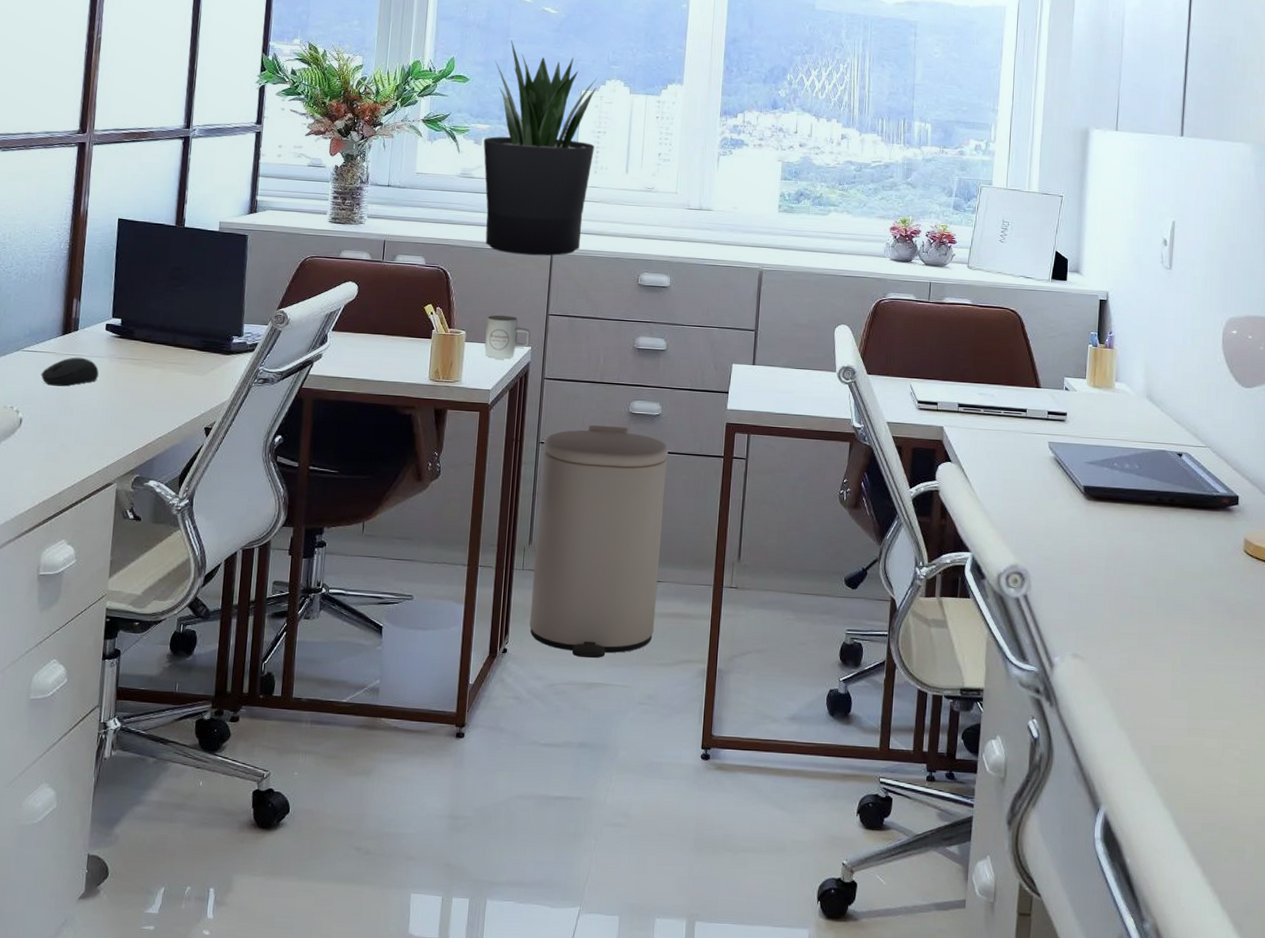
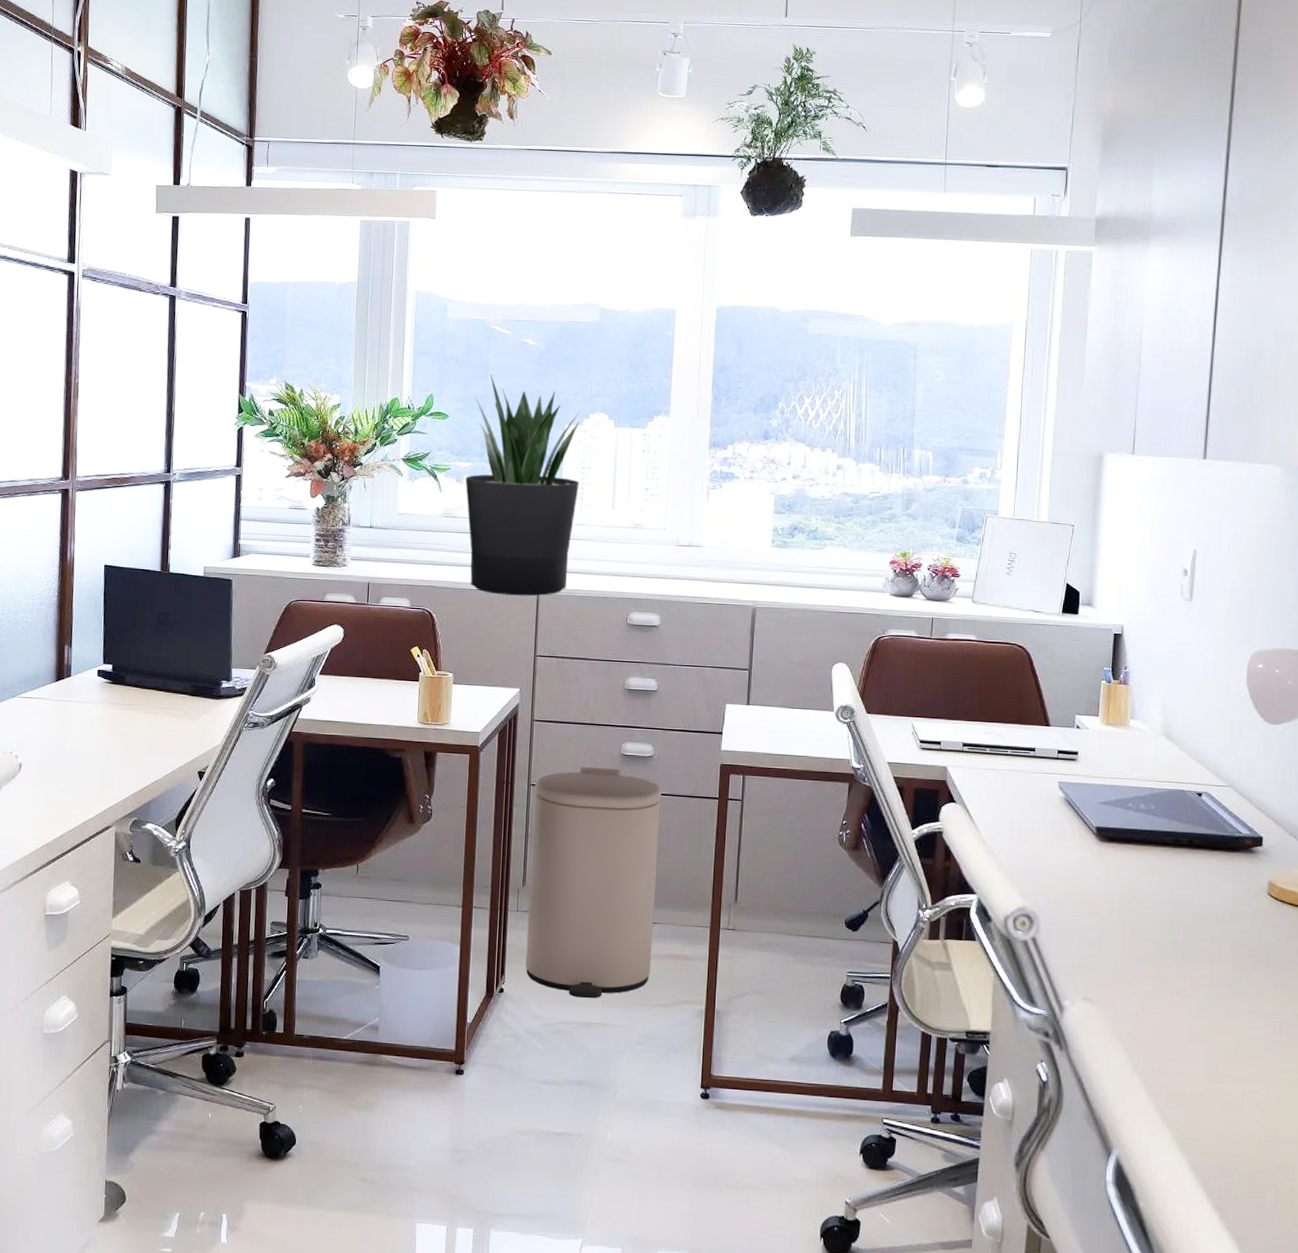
computer mouse: present [41,357,99,386] -> none [37,703,93,732]
mug: present [484,314,531,360] -> none [472,656,519,702]

